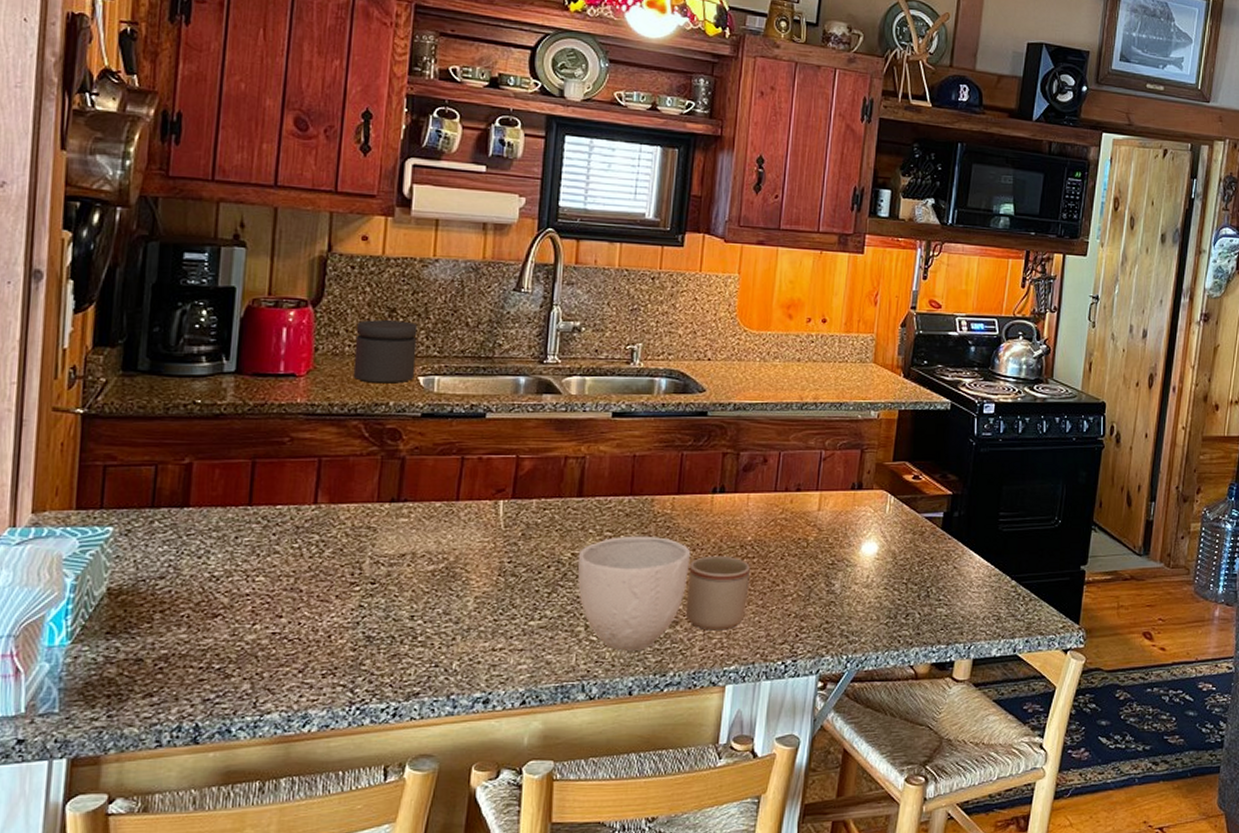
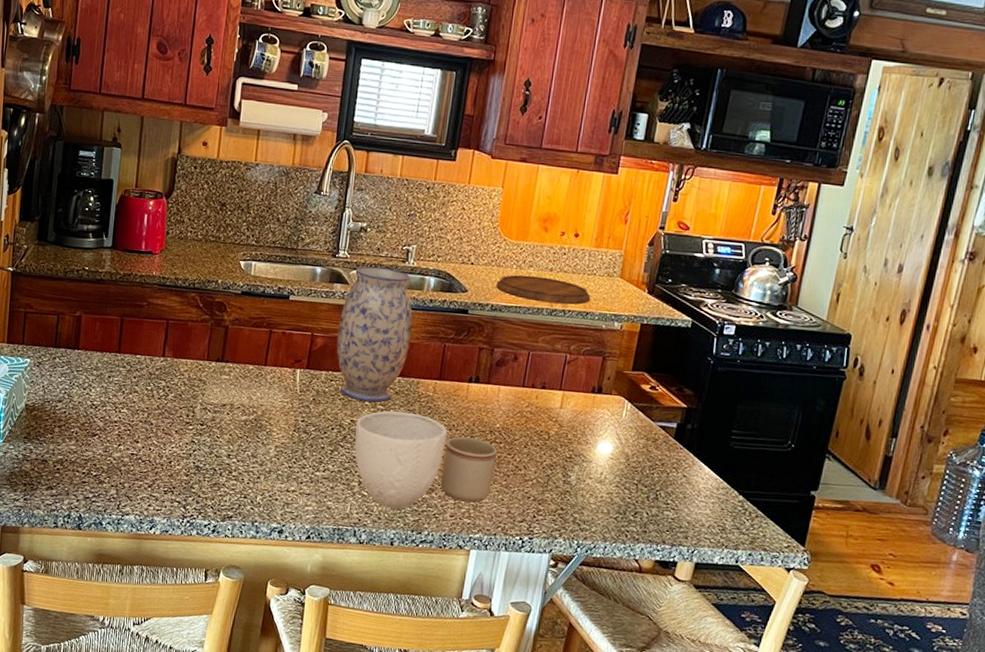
jar: present [353,320,418,384] -> none [193,211,241,265]
vase: none [549,372,642,530] -> present [336,266,413,402]
cutting board: none [738,368,843,397] -> present [496,274,590,304]

